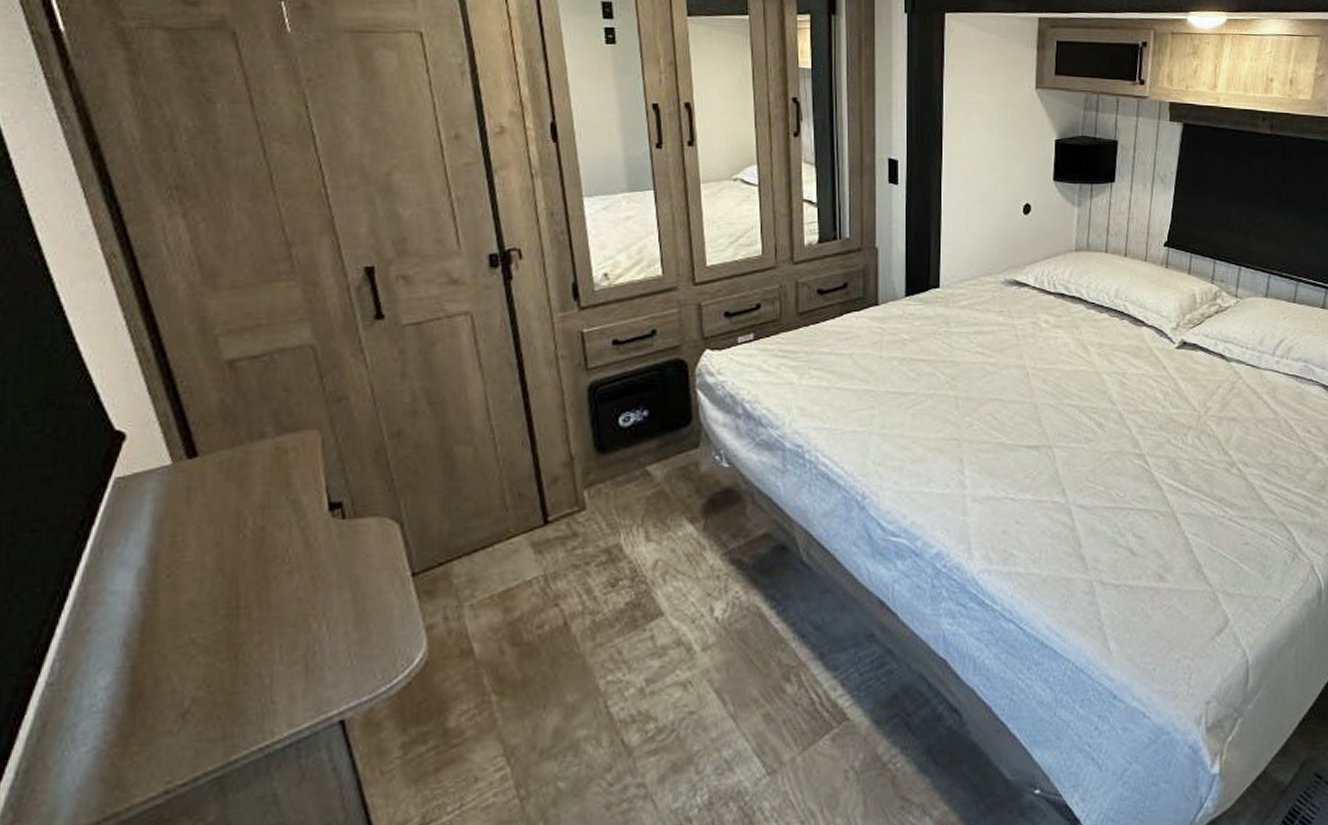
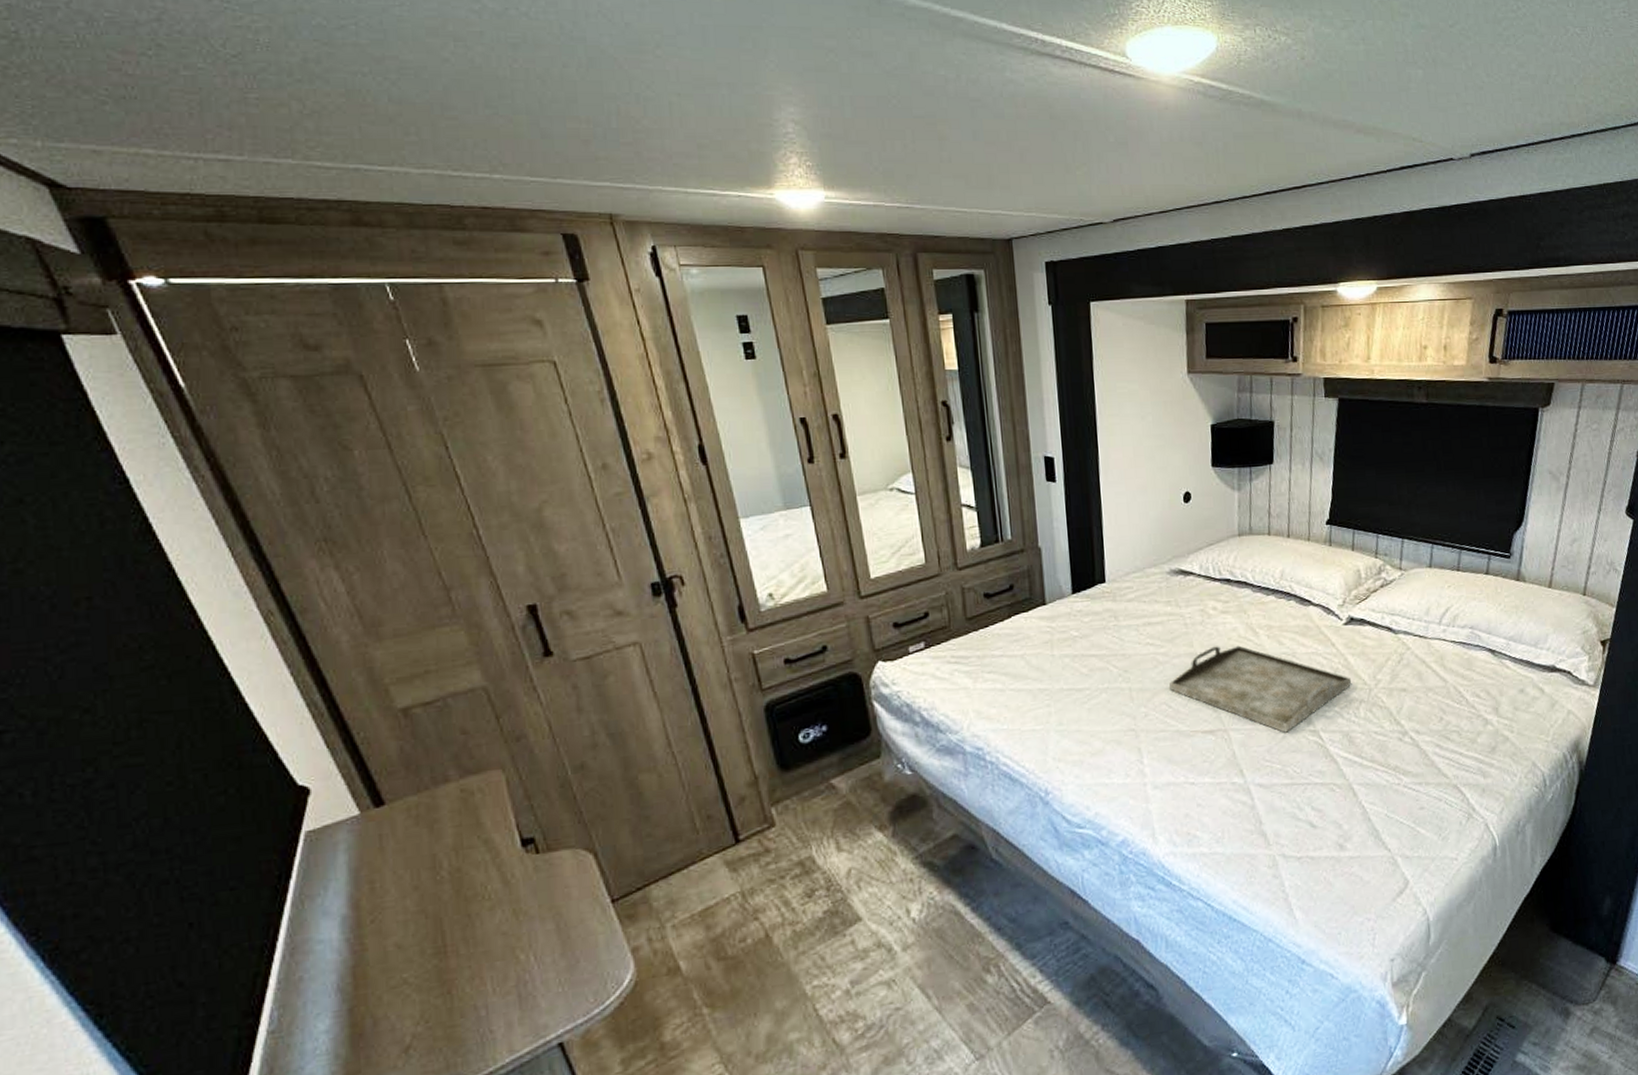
serving tray: none [995,360,1181,454] -> present [1168,645,1352,733]

